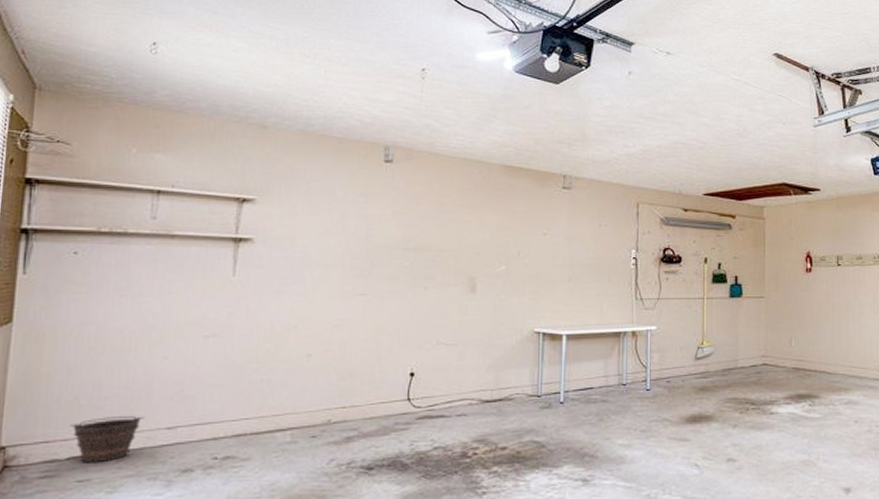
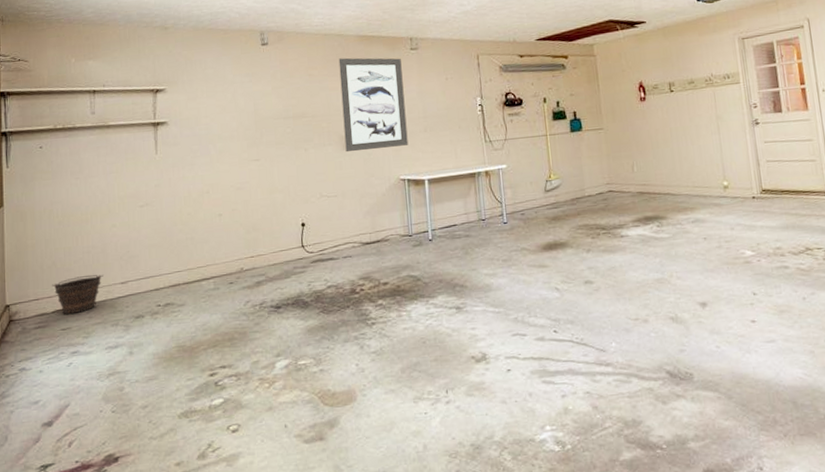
wall art: none [473,188,550,296] -> present [338,57,408,153]

